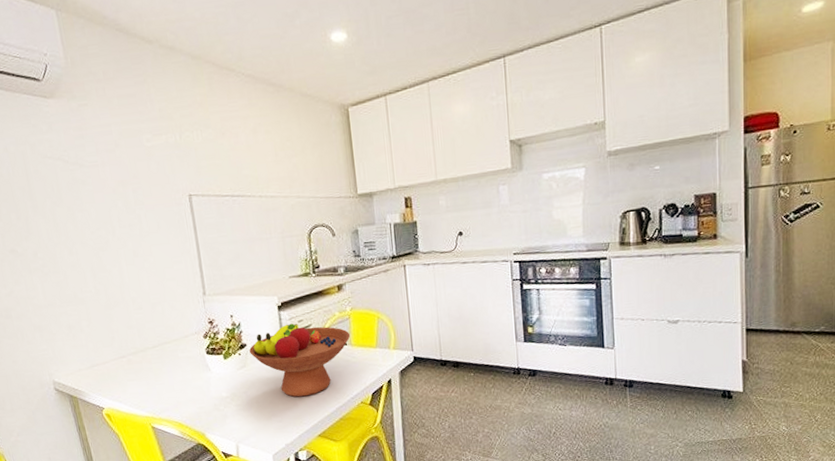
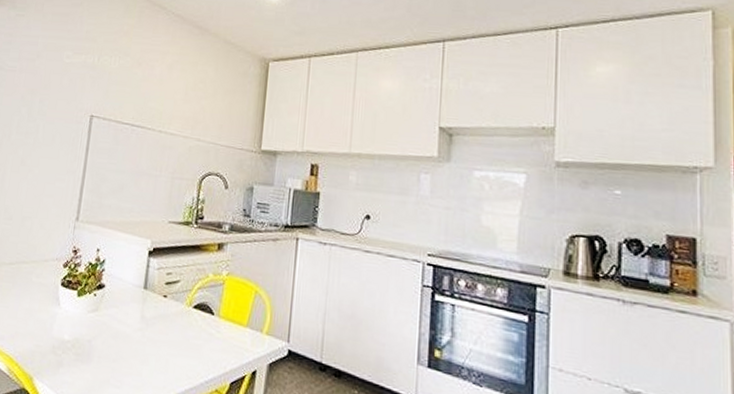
fruit bowl: present [249,323,351,397] -> none [106,273,221,366]

